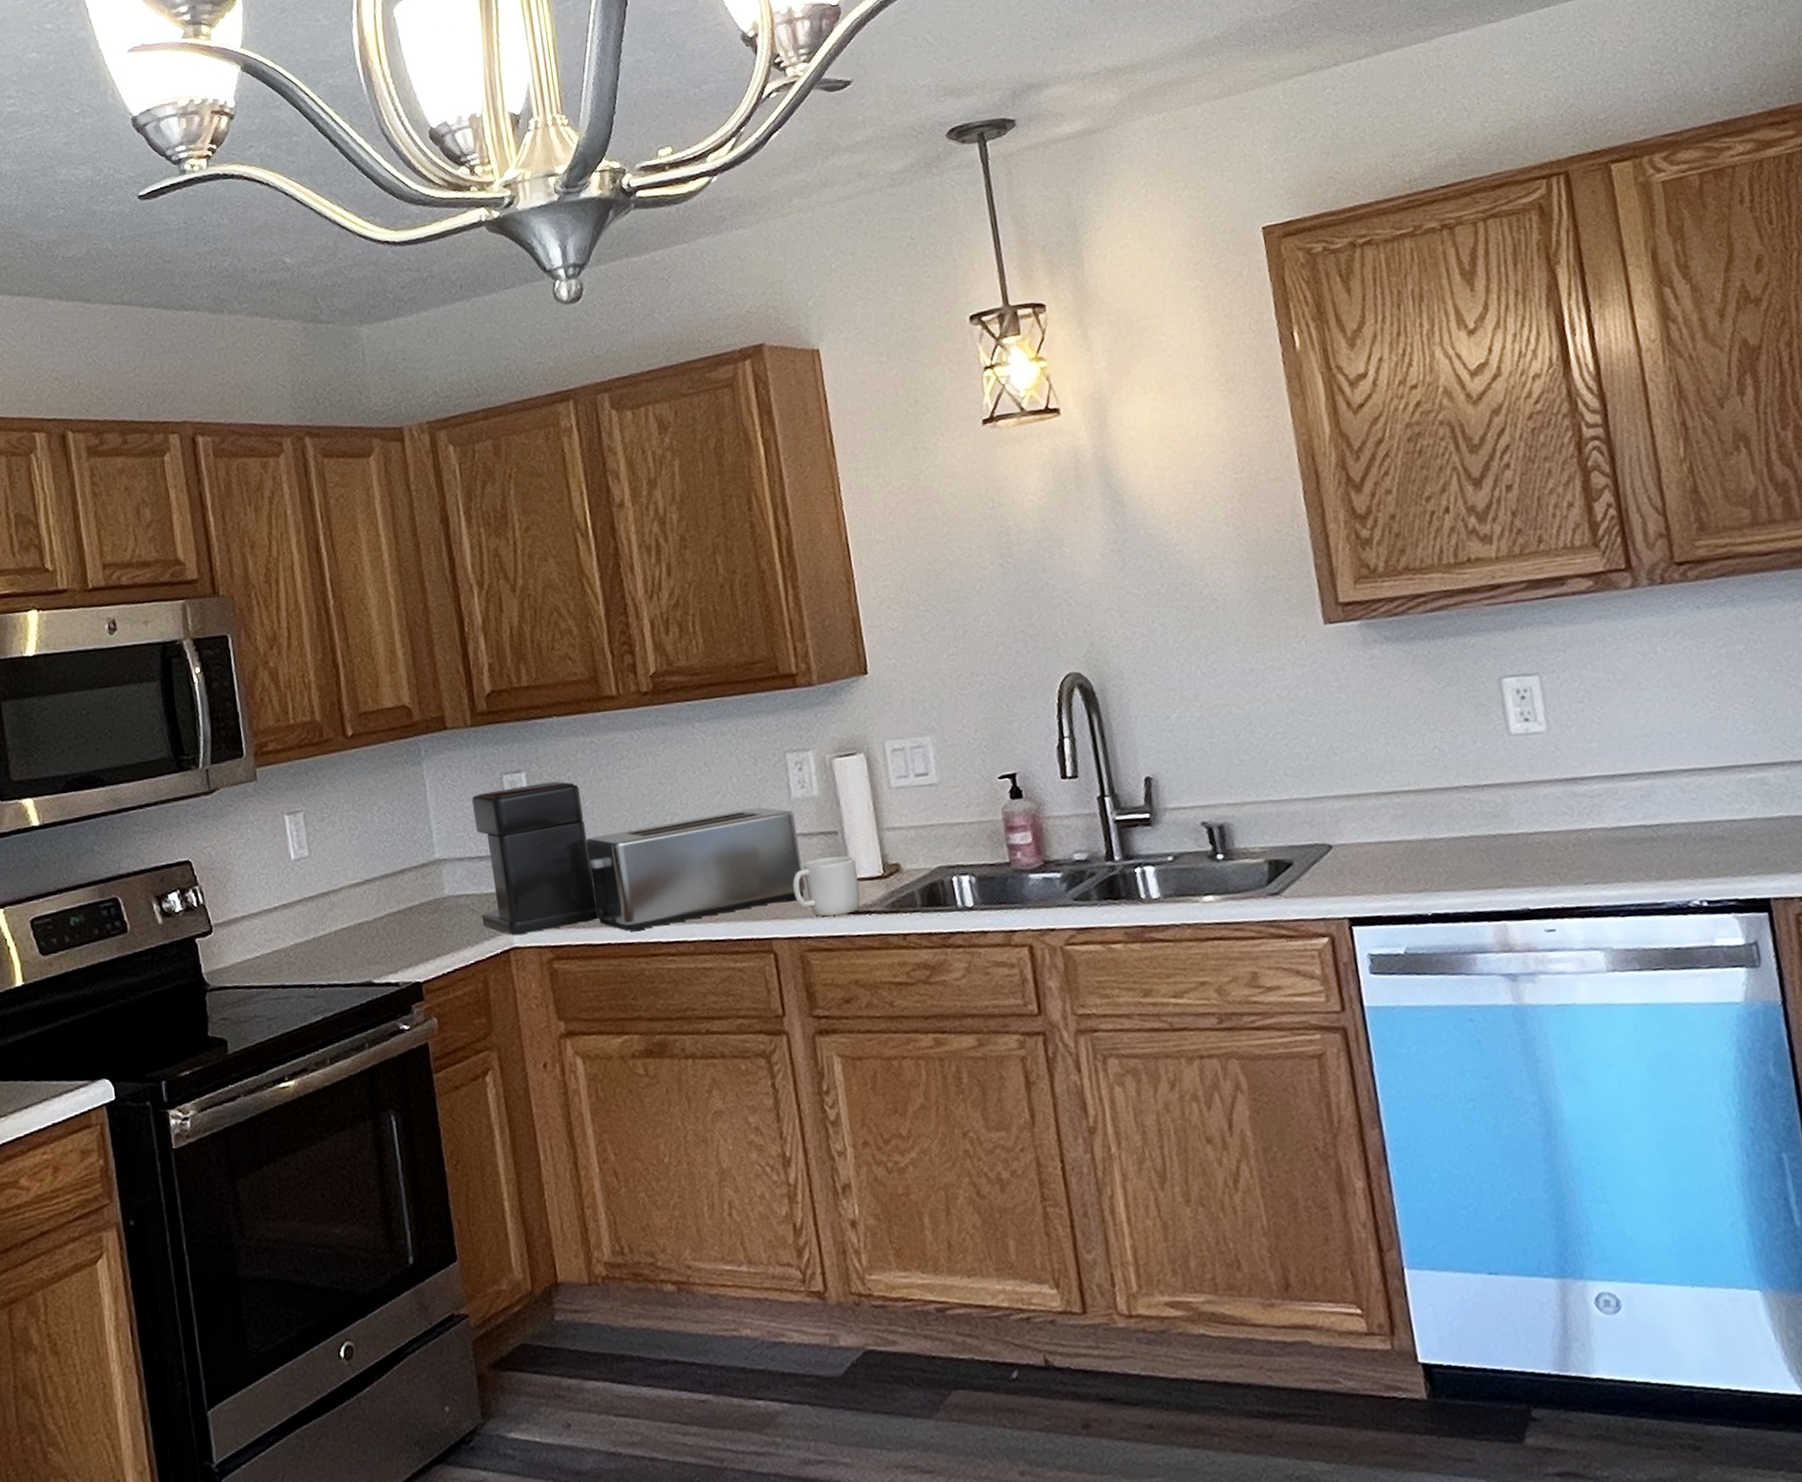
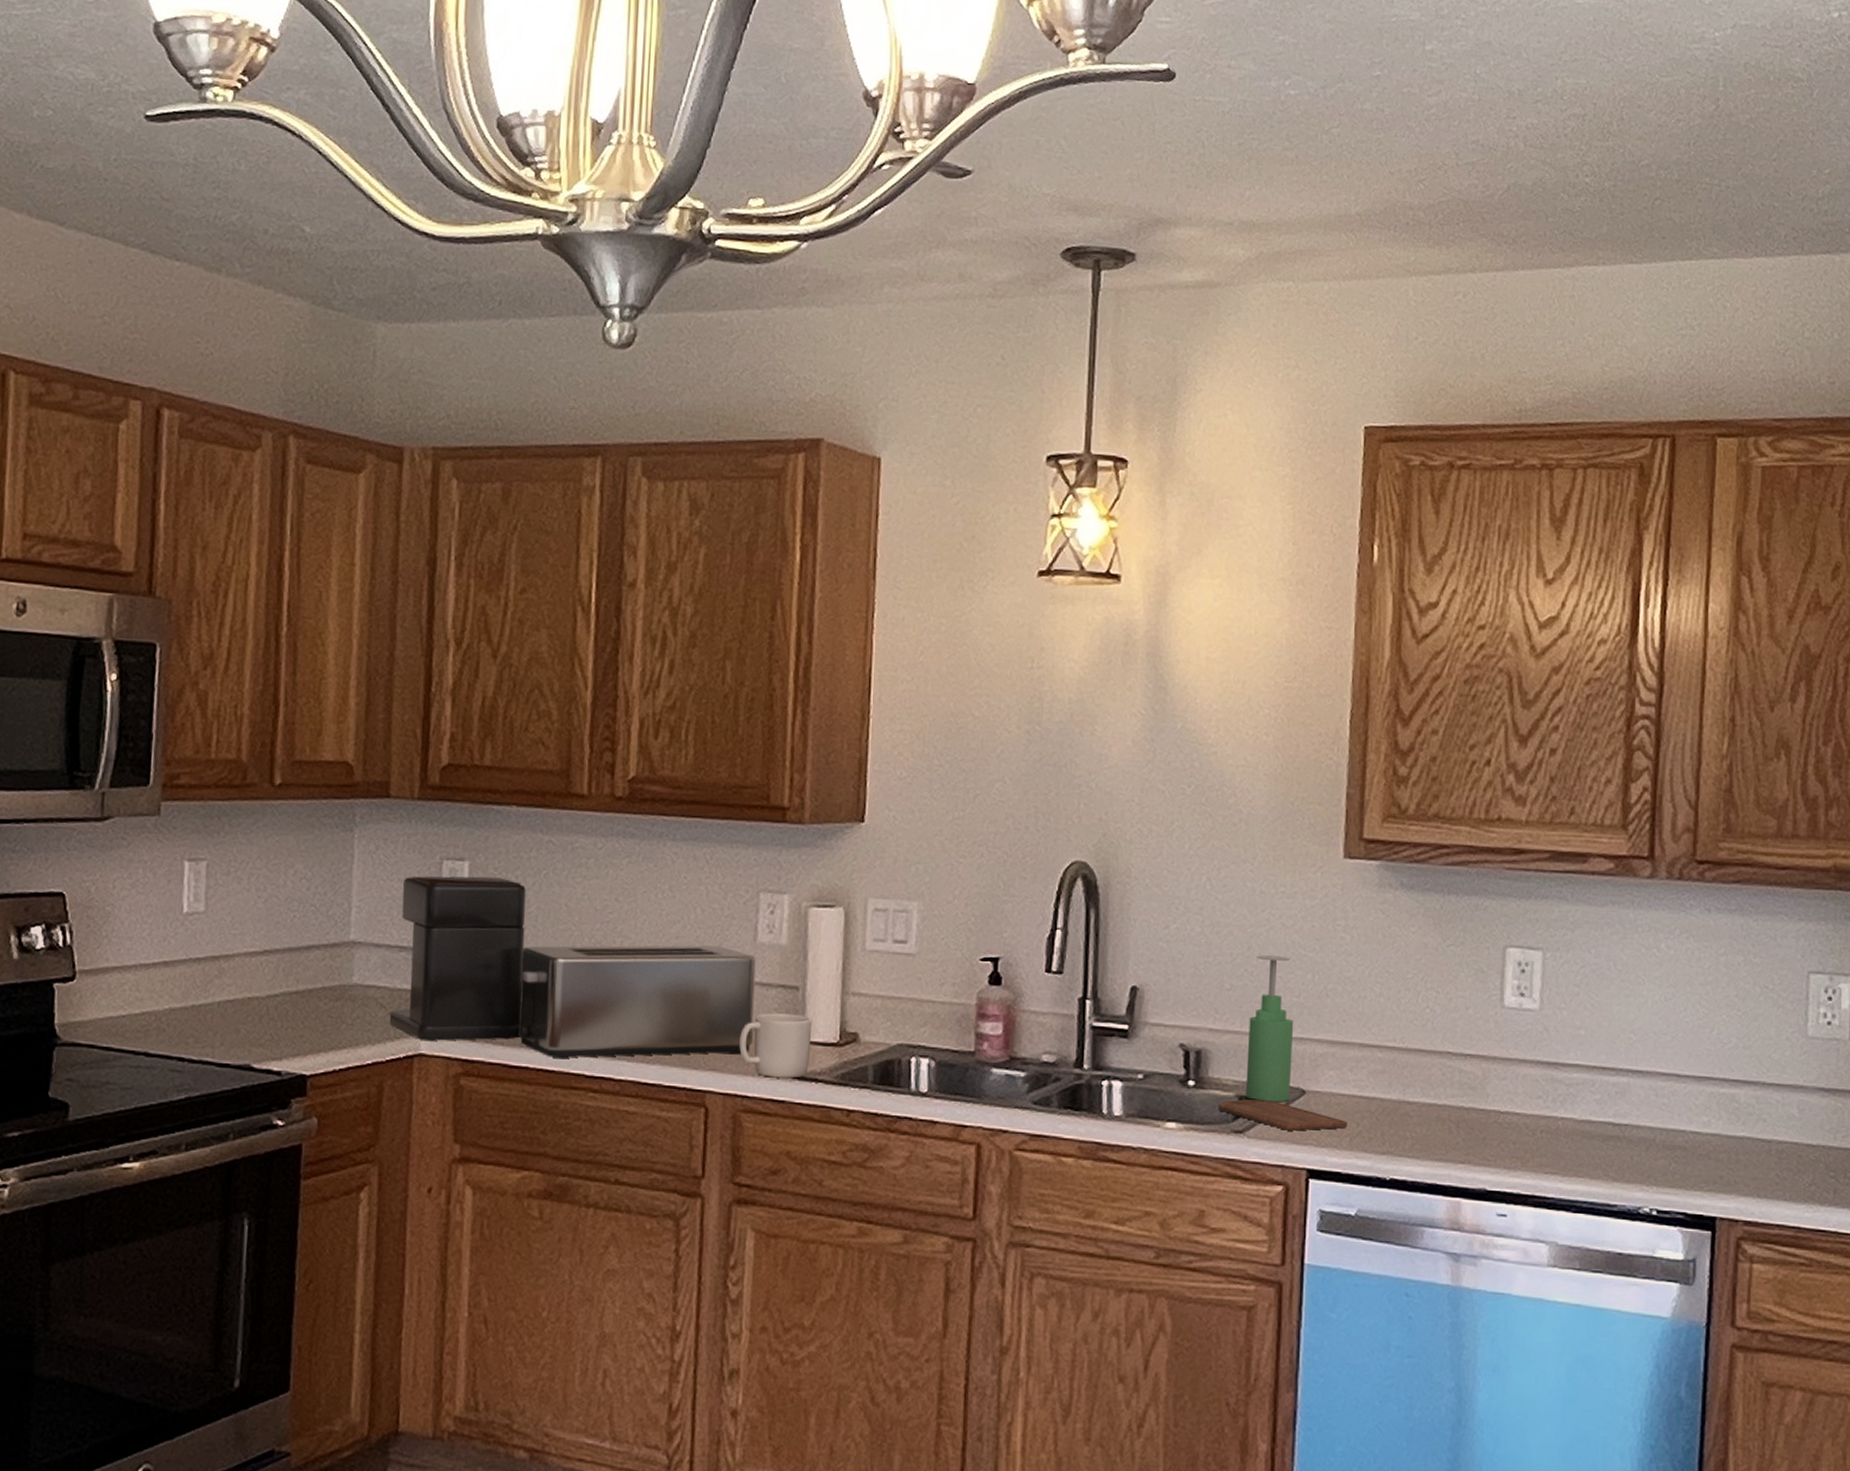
cutting board: none [1250,860,1380,886] -> present [1218,1099,1348,1131]
soap dispenser: none [1259,725,1318,862] -> present [1246,955,1294,1102]

